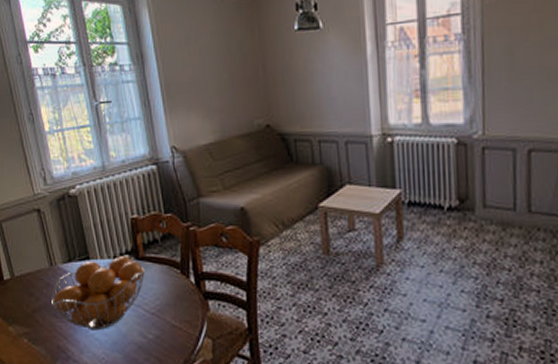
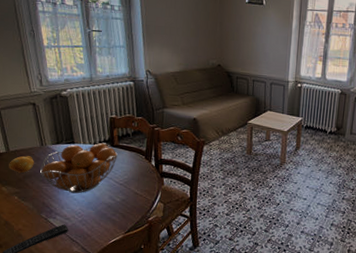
fruit: none [15,281,44,305] -> present [9,156,34,173]

